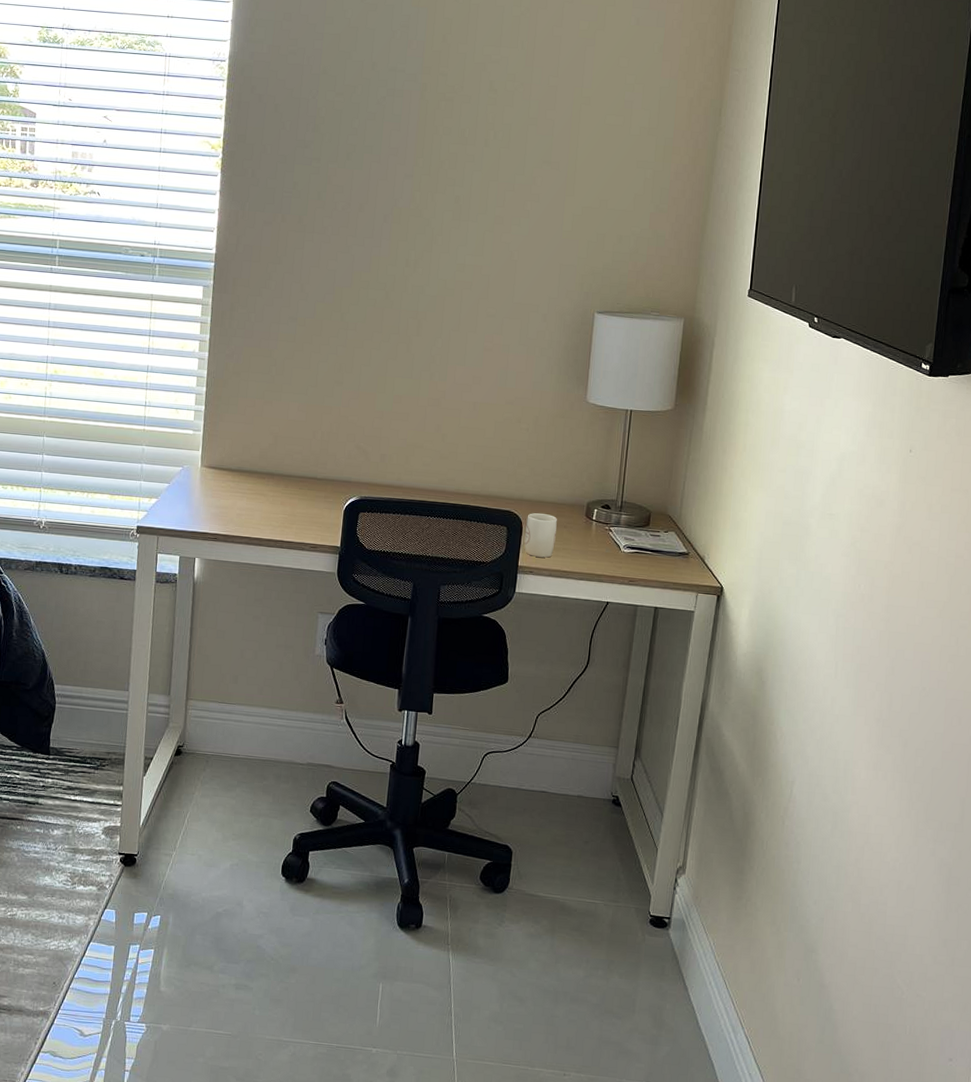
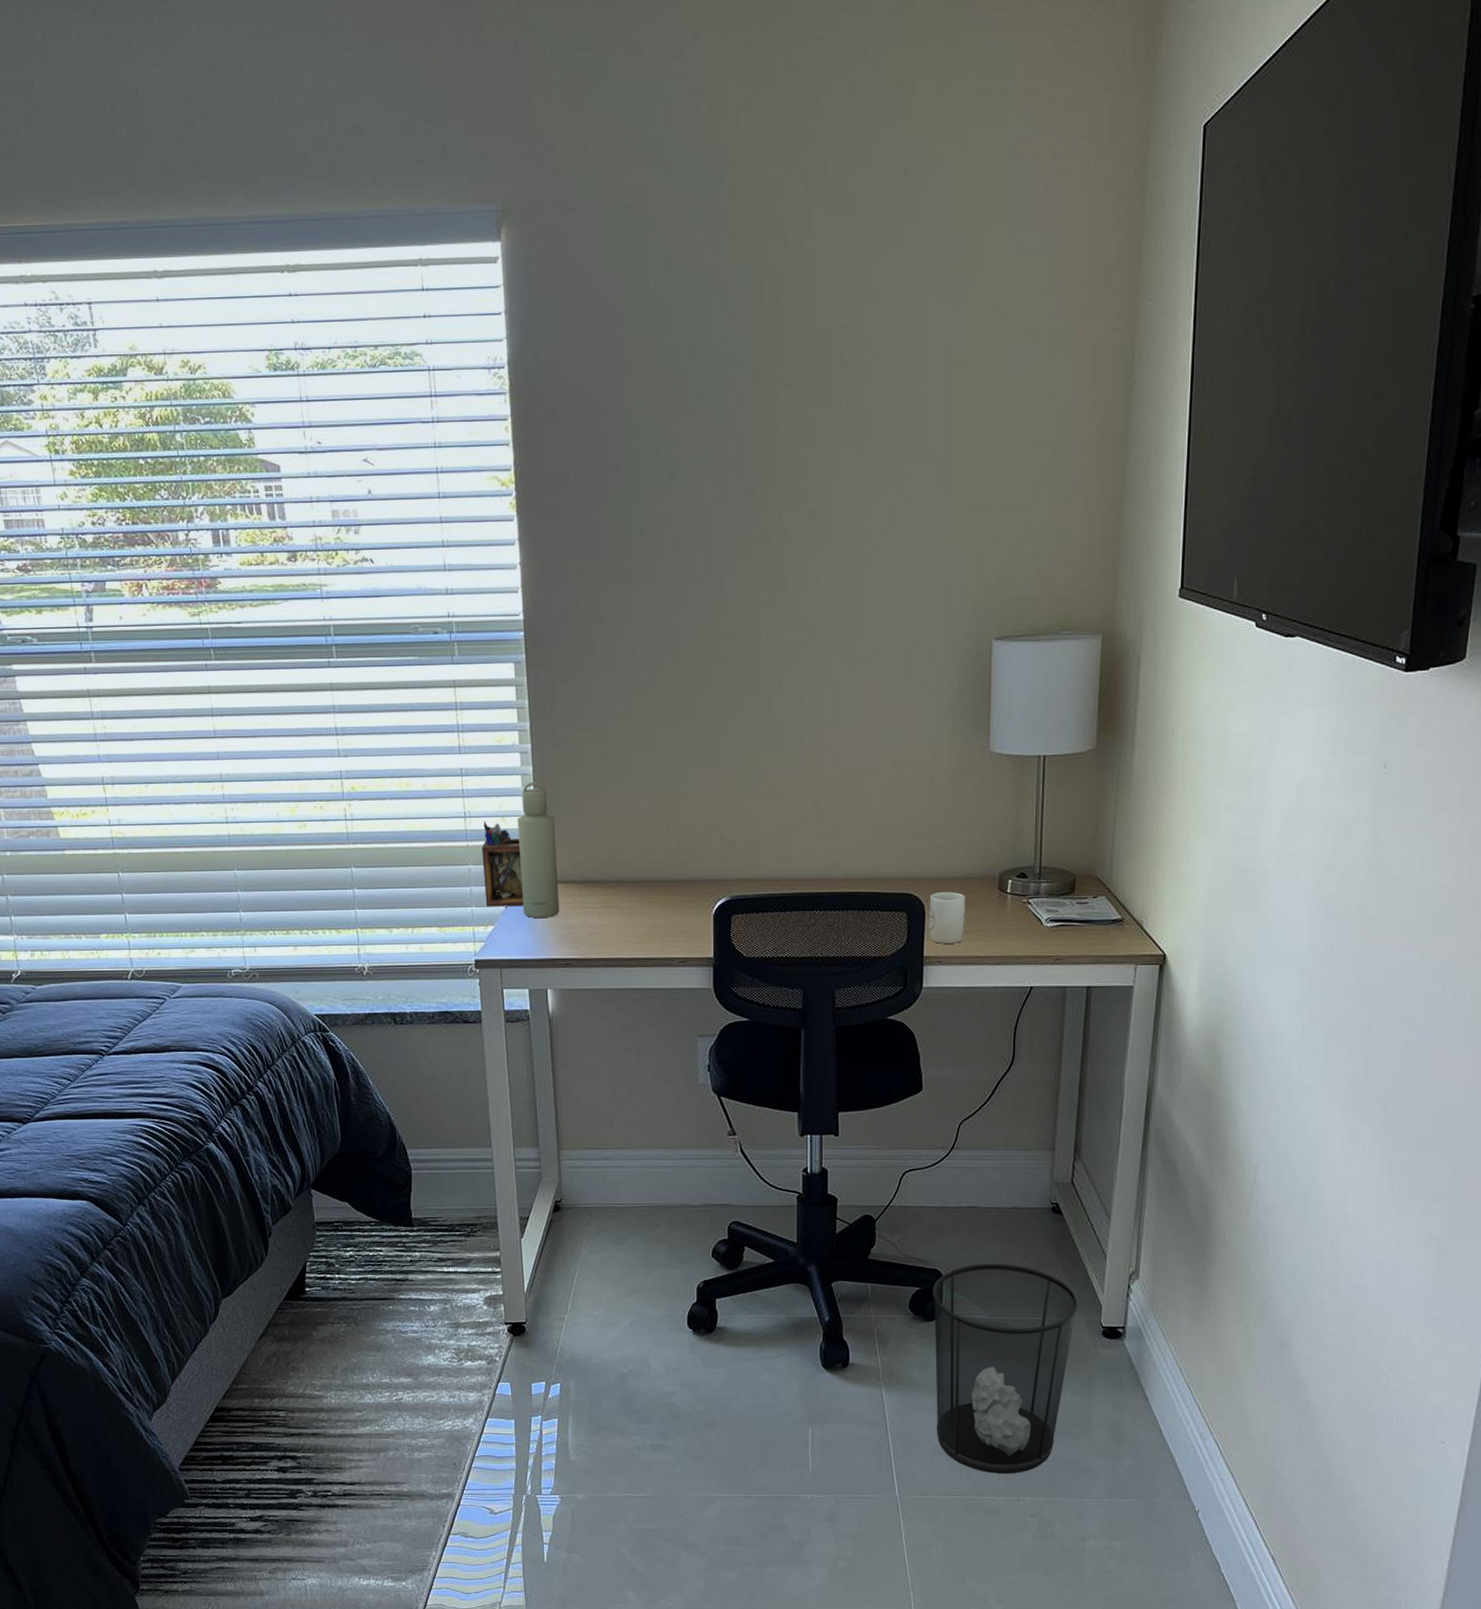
desk organizer: none [152,410,189,485] -> present [482,820,524,907]
bottle: none [183,383,220,498] -> present [517,781,560,919]
waste bin: none [495,844,631,1048] -> present [933,1263,1079,1474]

